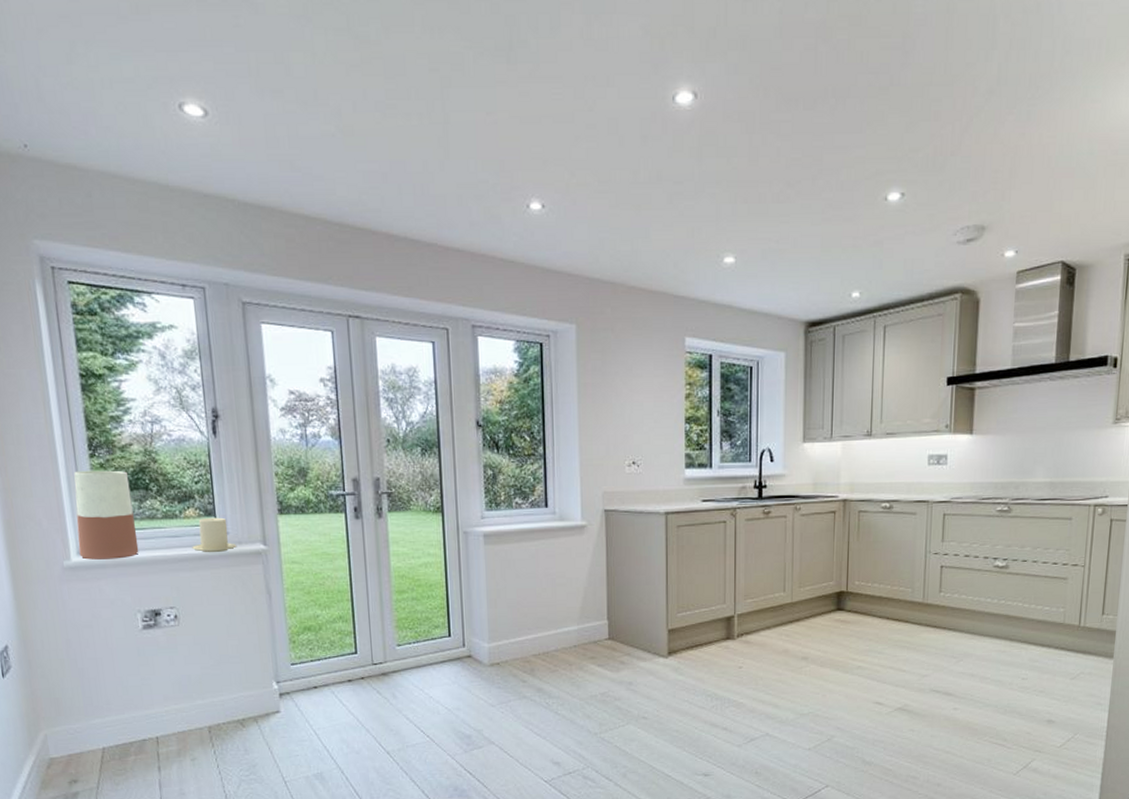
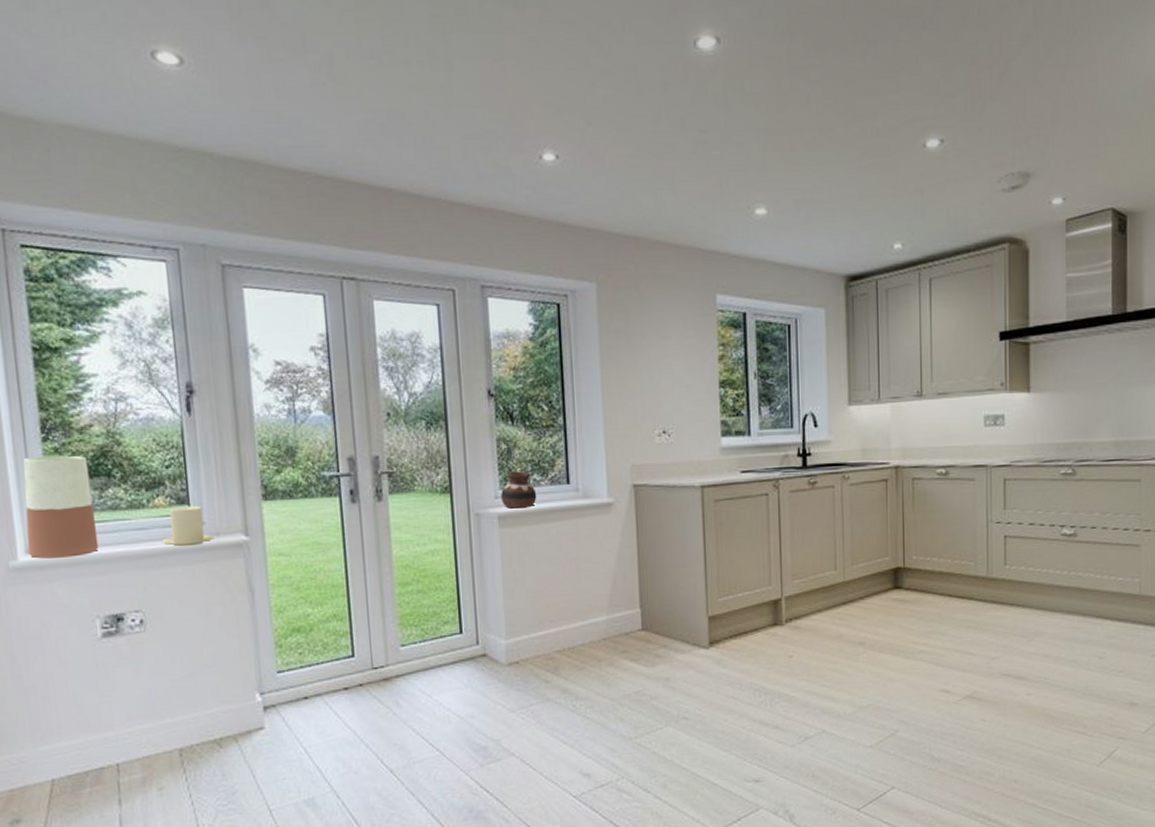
vase: none [486,495,519,529] -> present [501,471,537,510]

